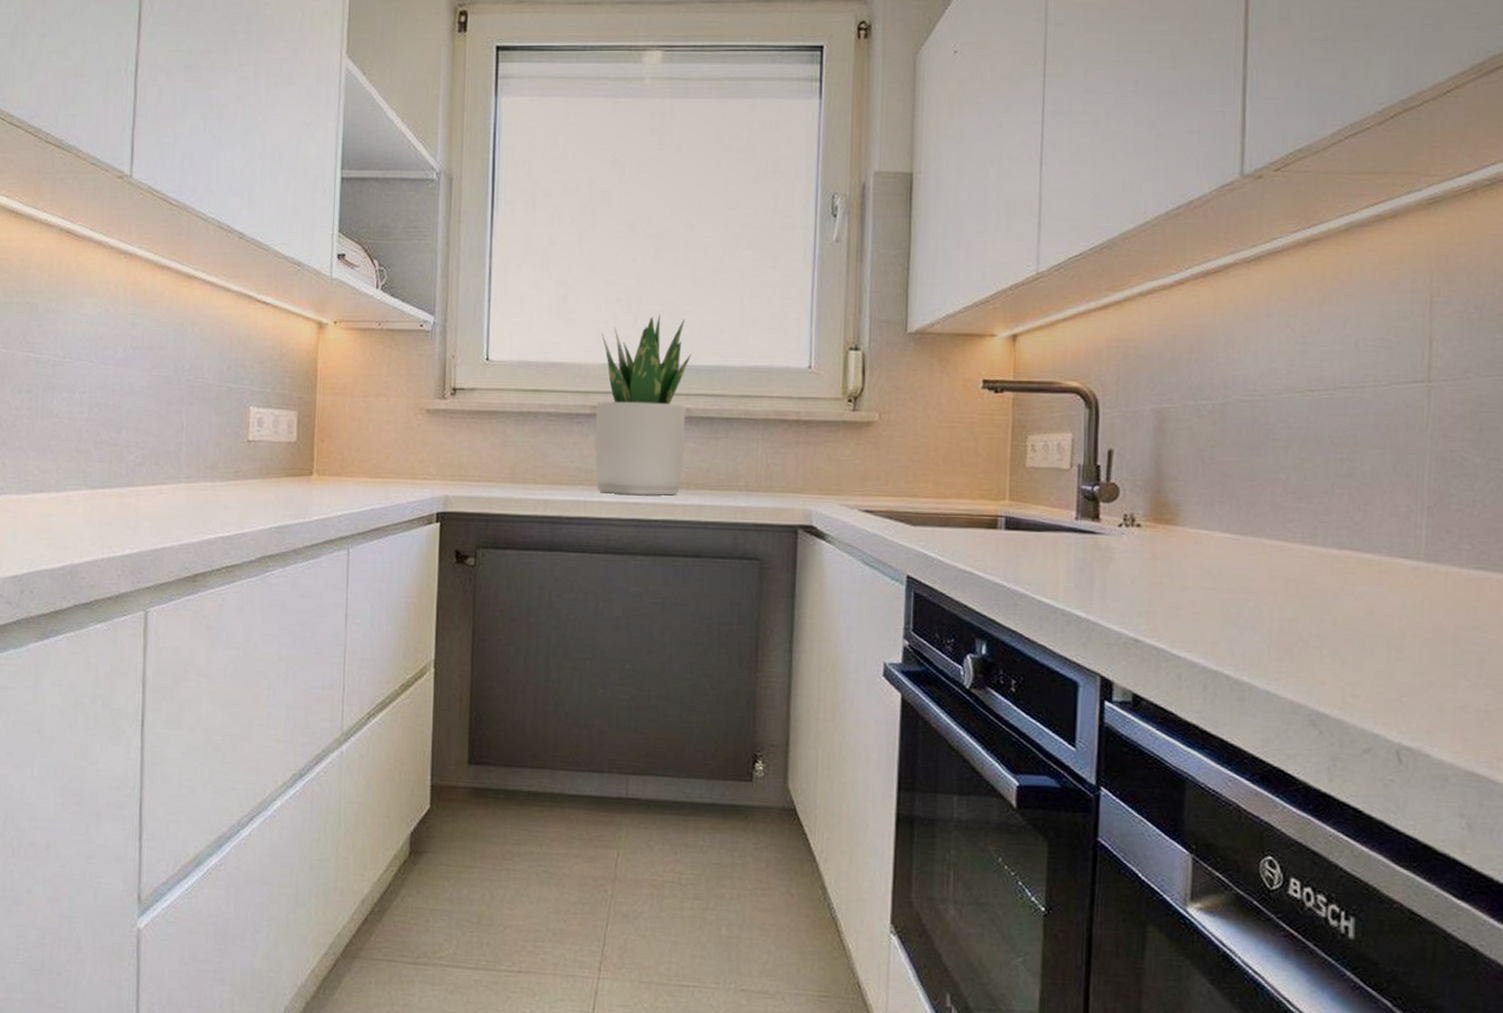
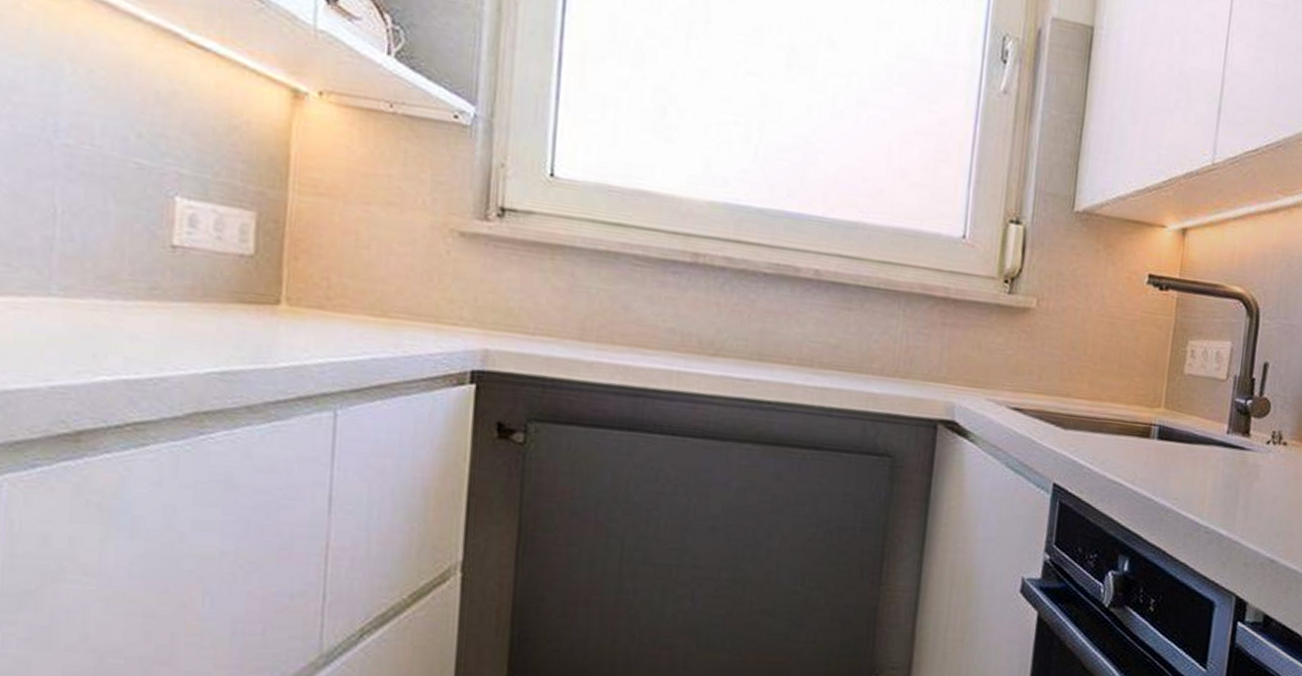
planter: present [595,314,691,496] -> none [694,148,824,373]

